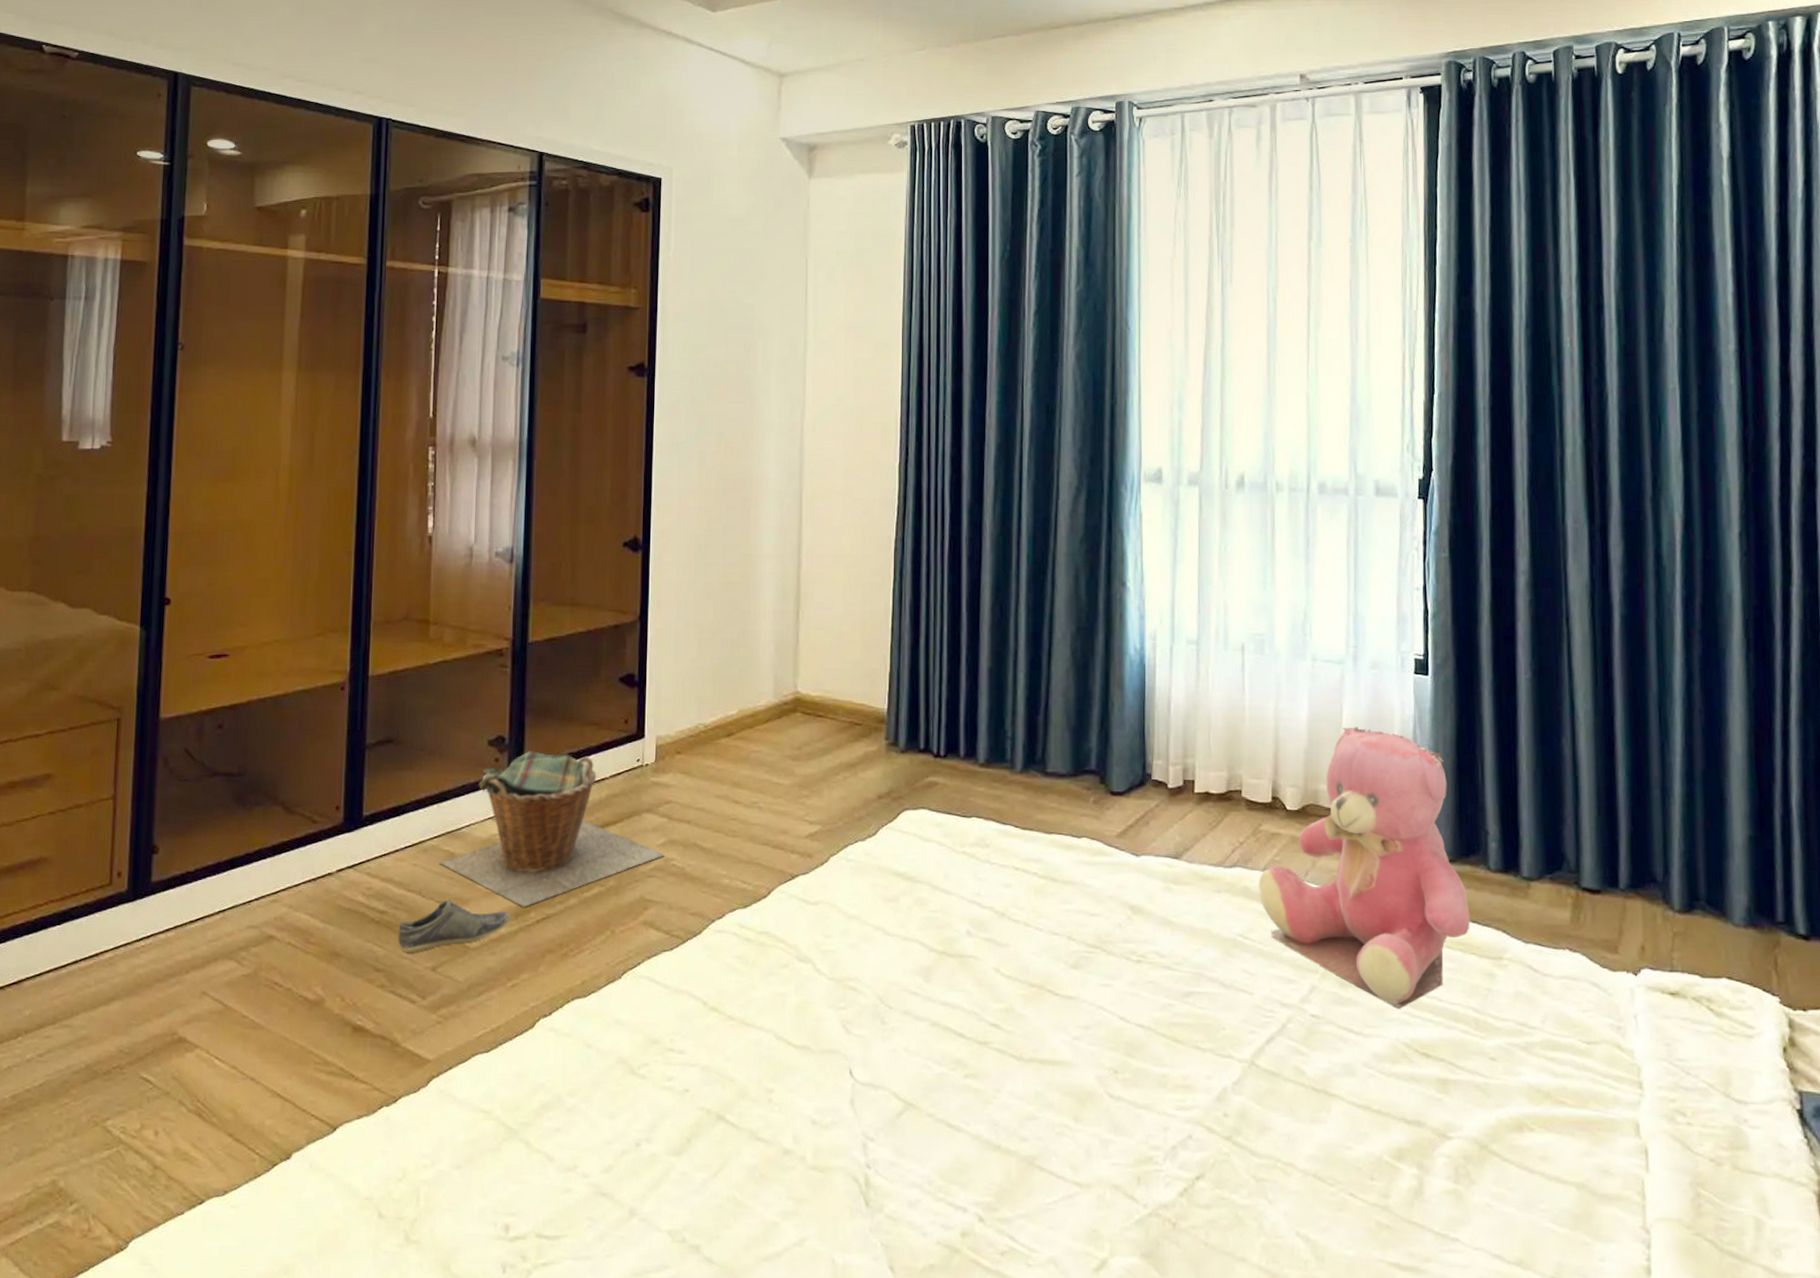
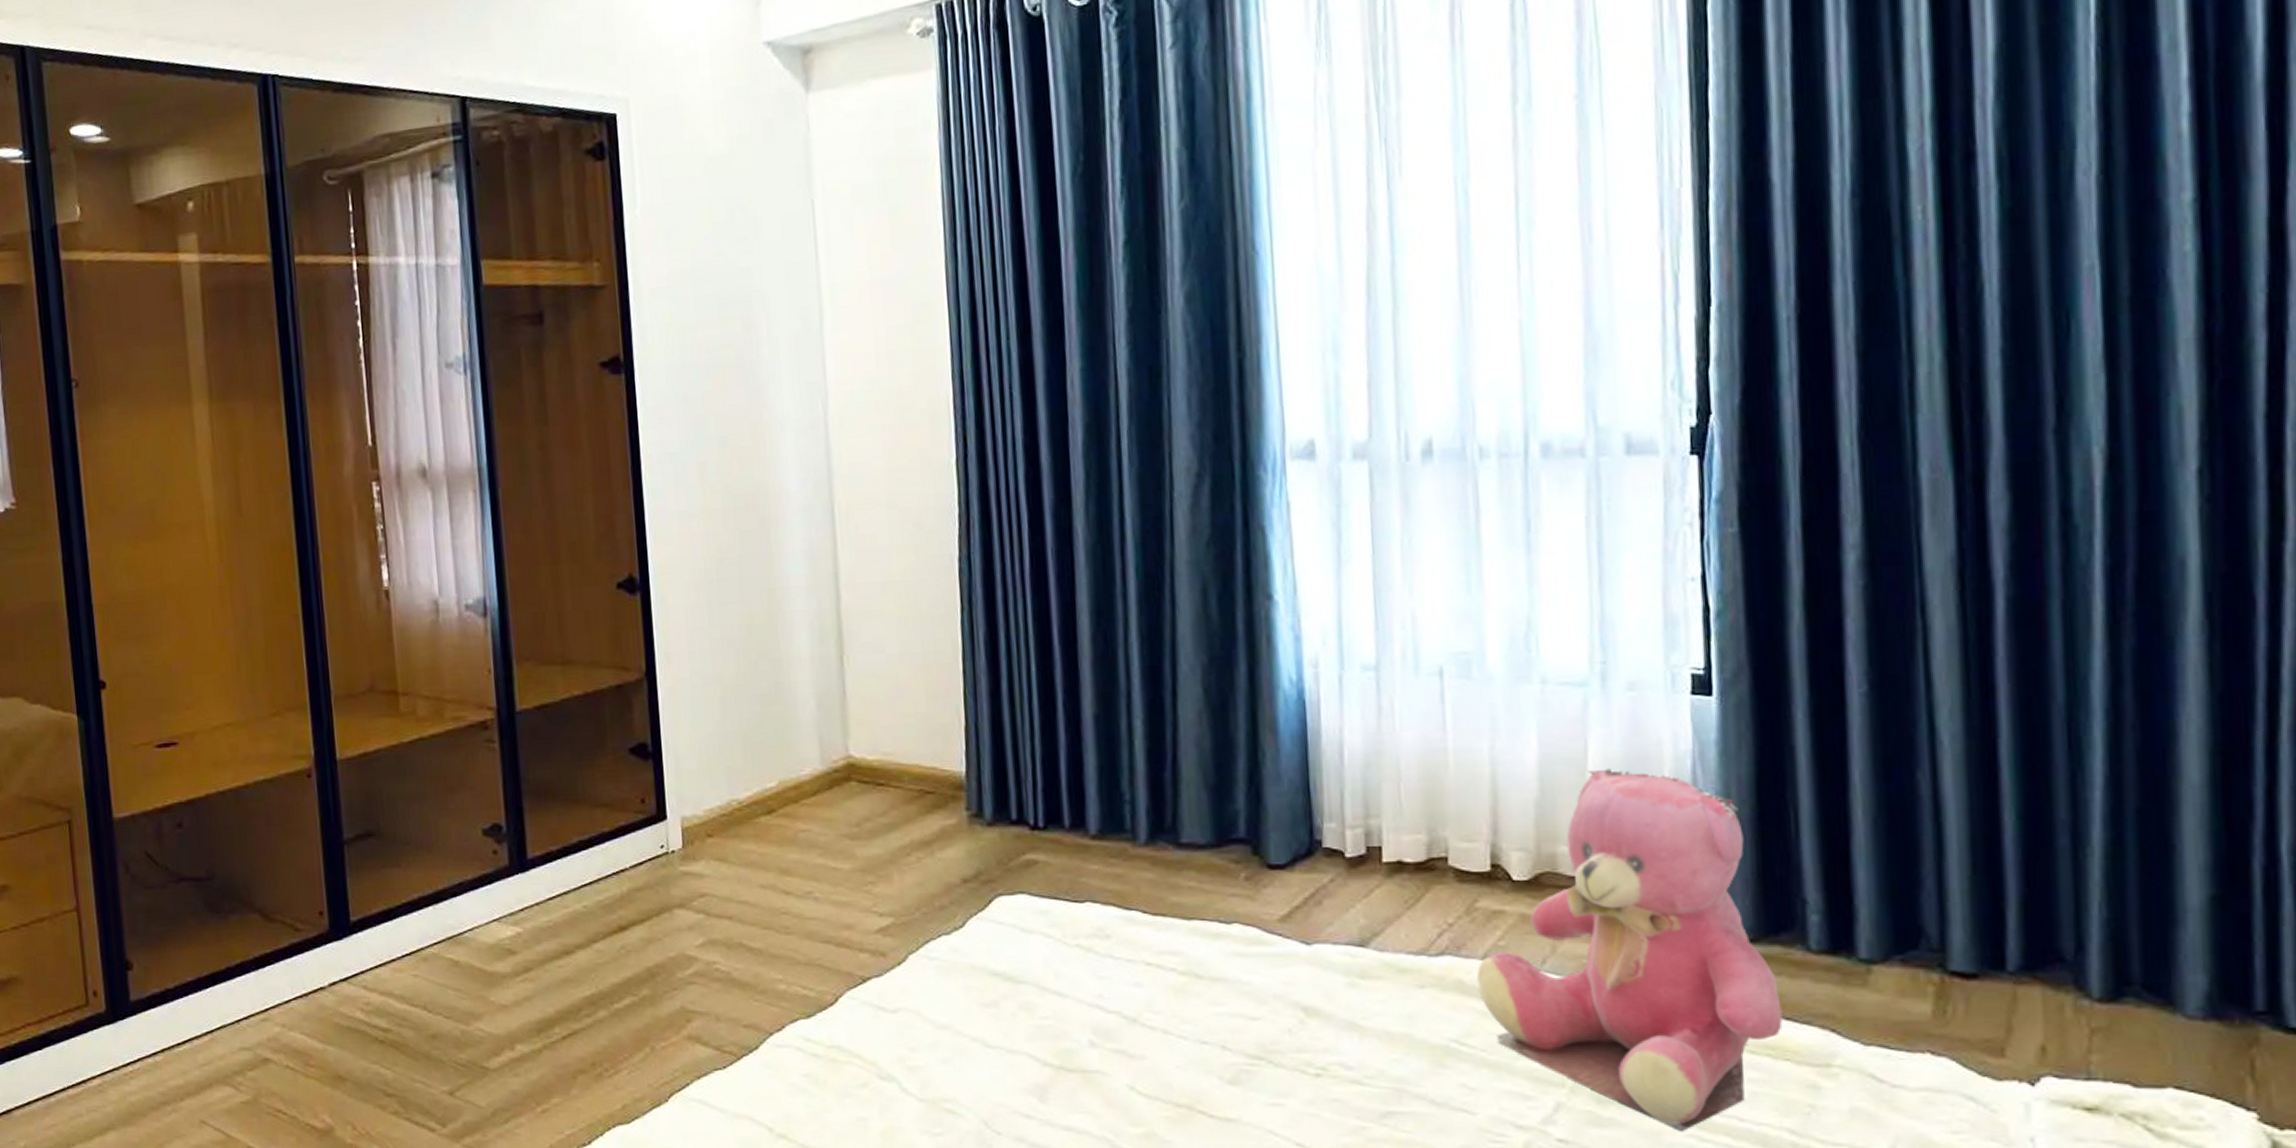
shoe: present [398,899,511,953] -> none [406,1014,532,1075]
laundry basket: present [440,751,665,907] -> none [443,840,705,1022]

